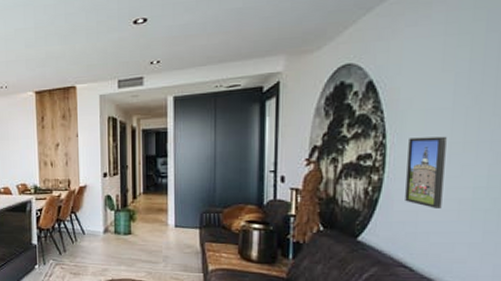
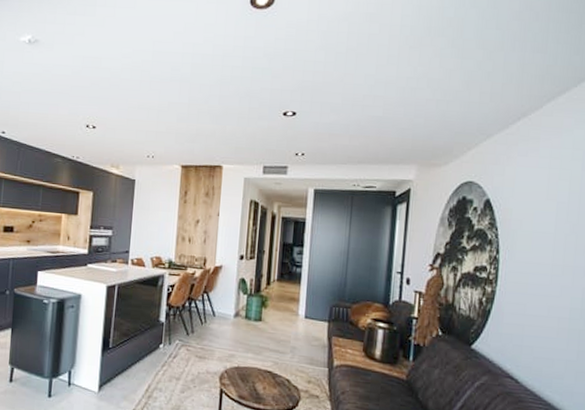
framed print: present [405,136,447,208] -> none [513,256,549,325]

